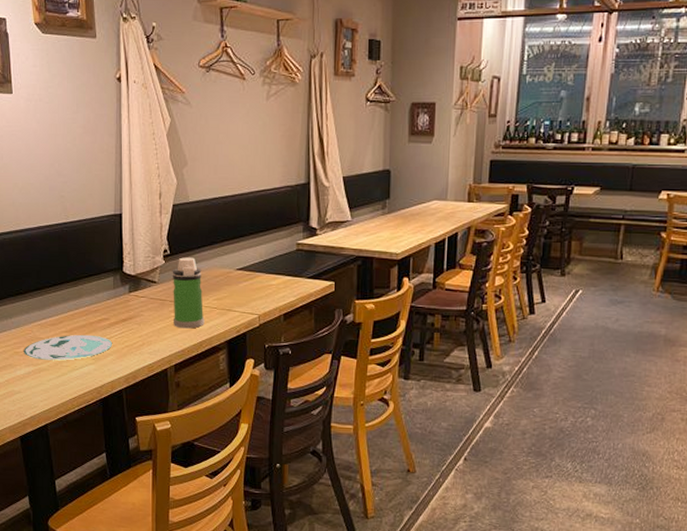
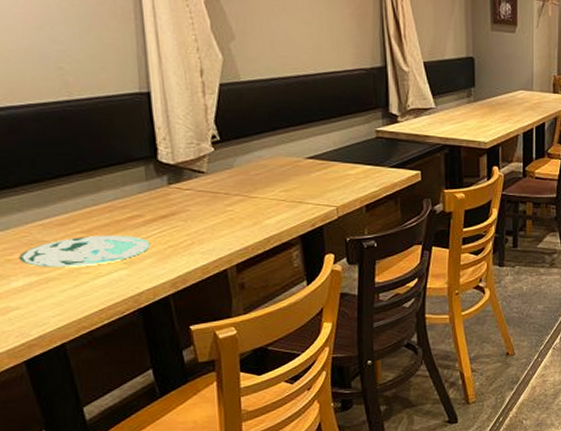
water bottle: present [172,257,205,329] -> none [224,144,271,224]

